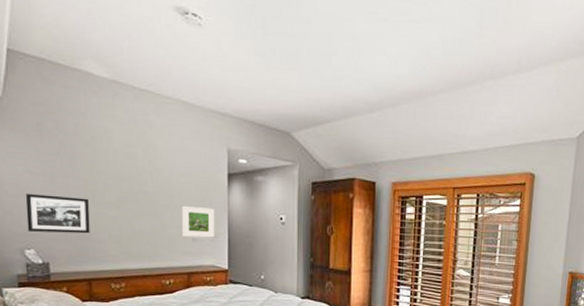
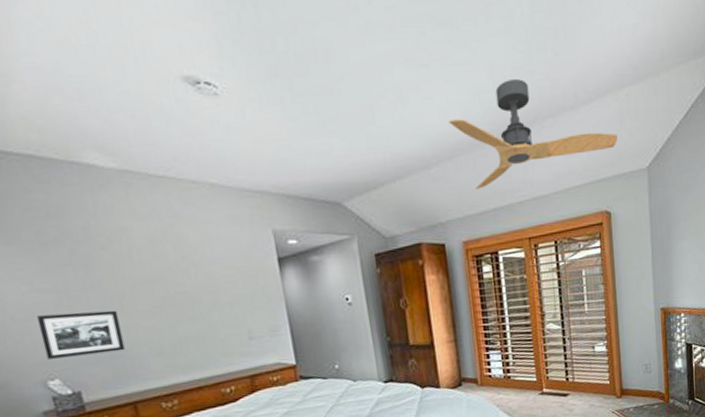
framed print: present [182,205,215,238] -> none [230,299,274,336]
ceiling fan: none [397,40,553,137] -> present [448,79,618,189]

